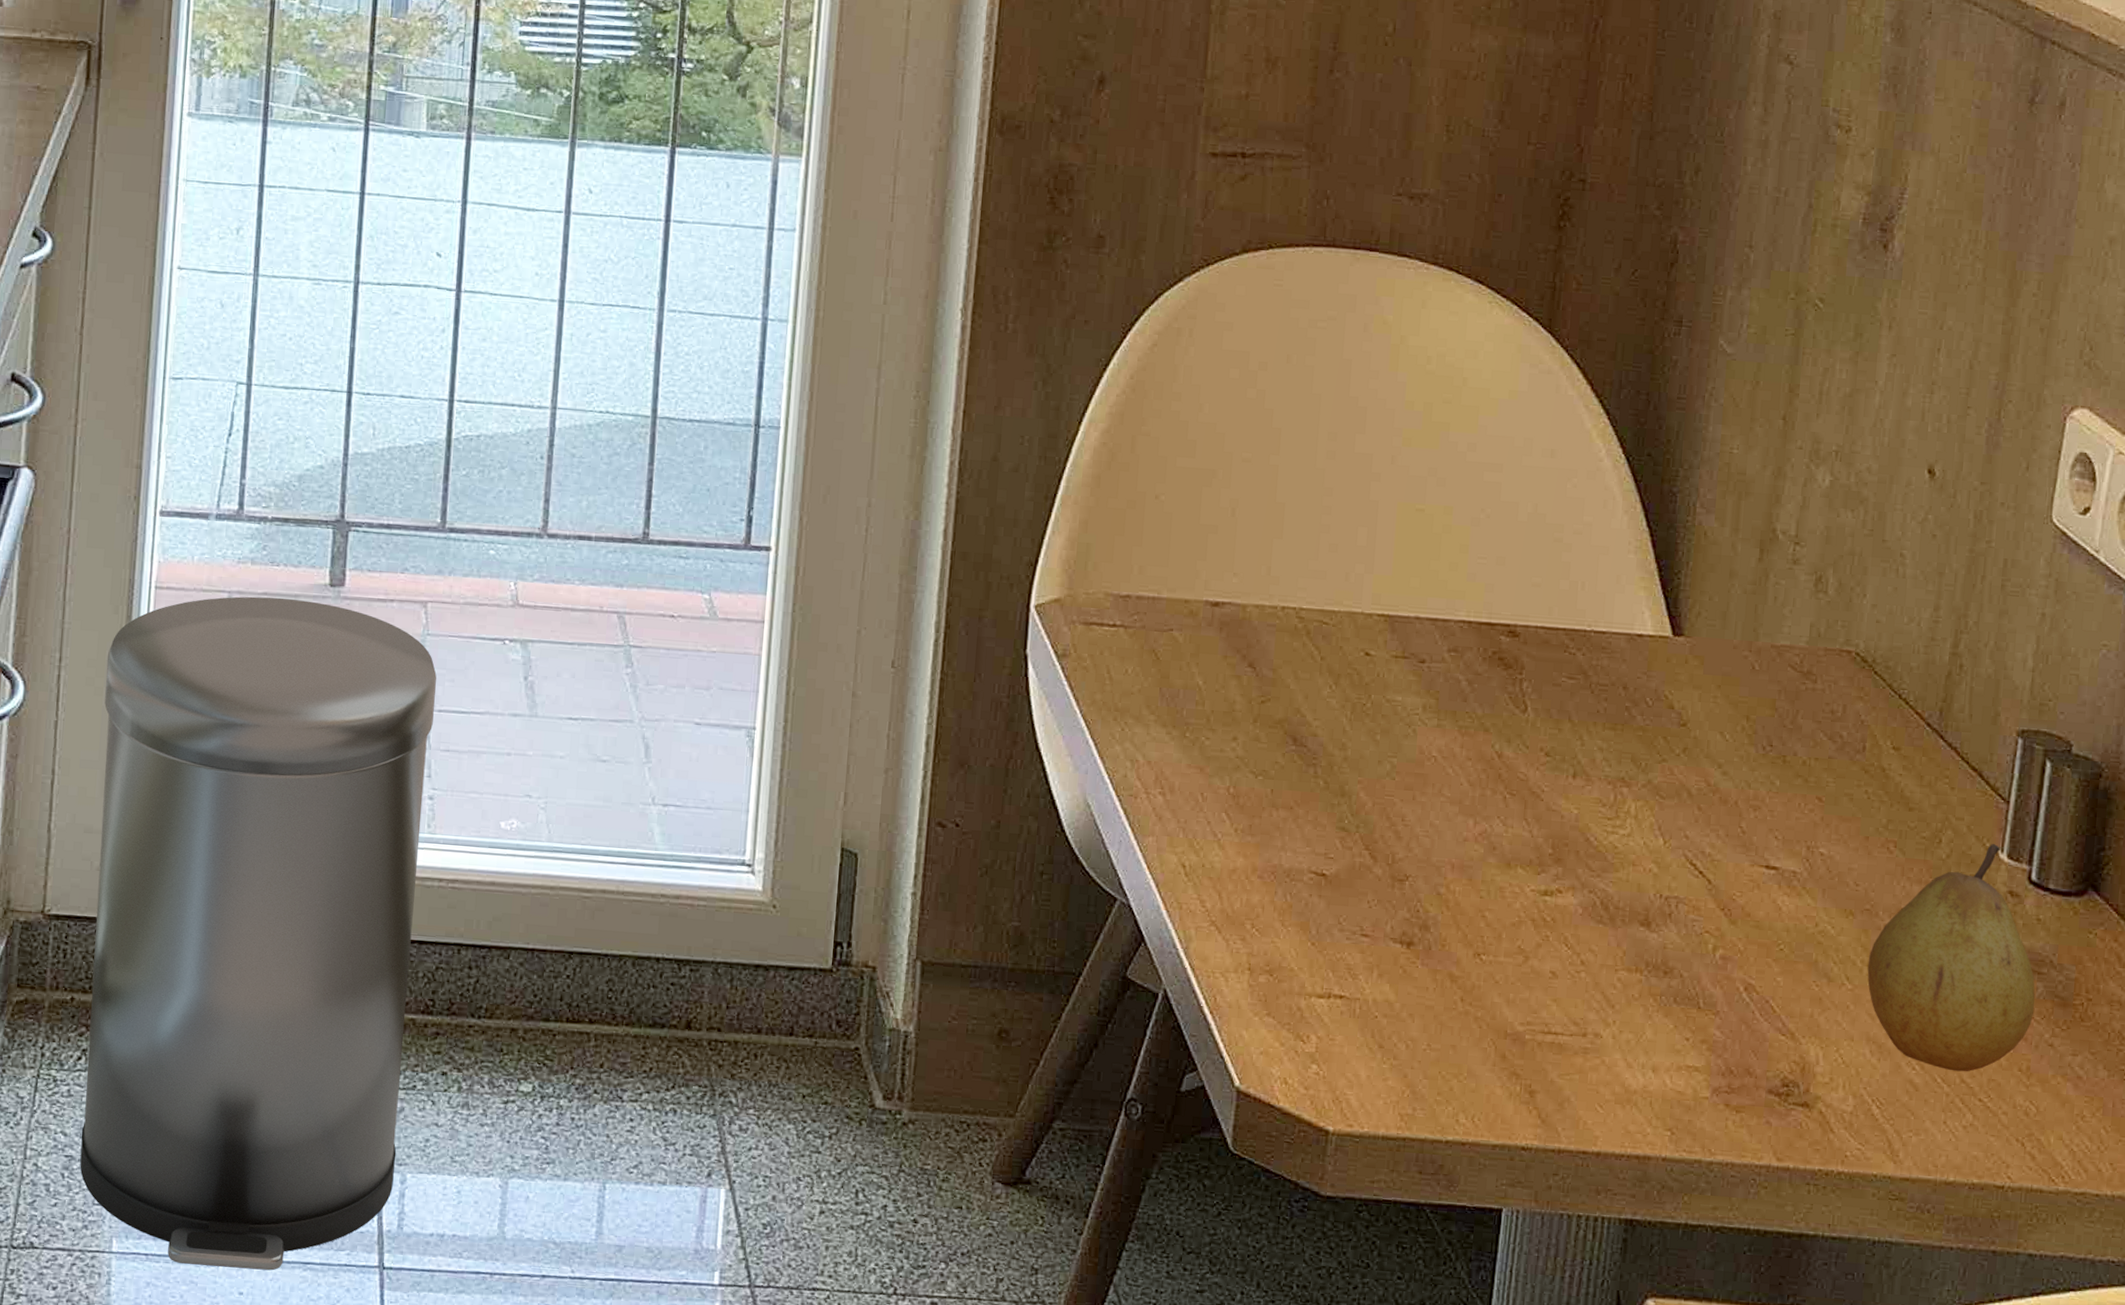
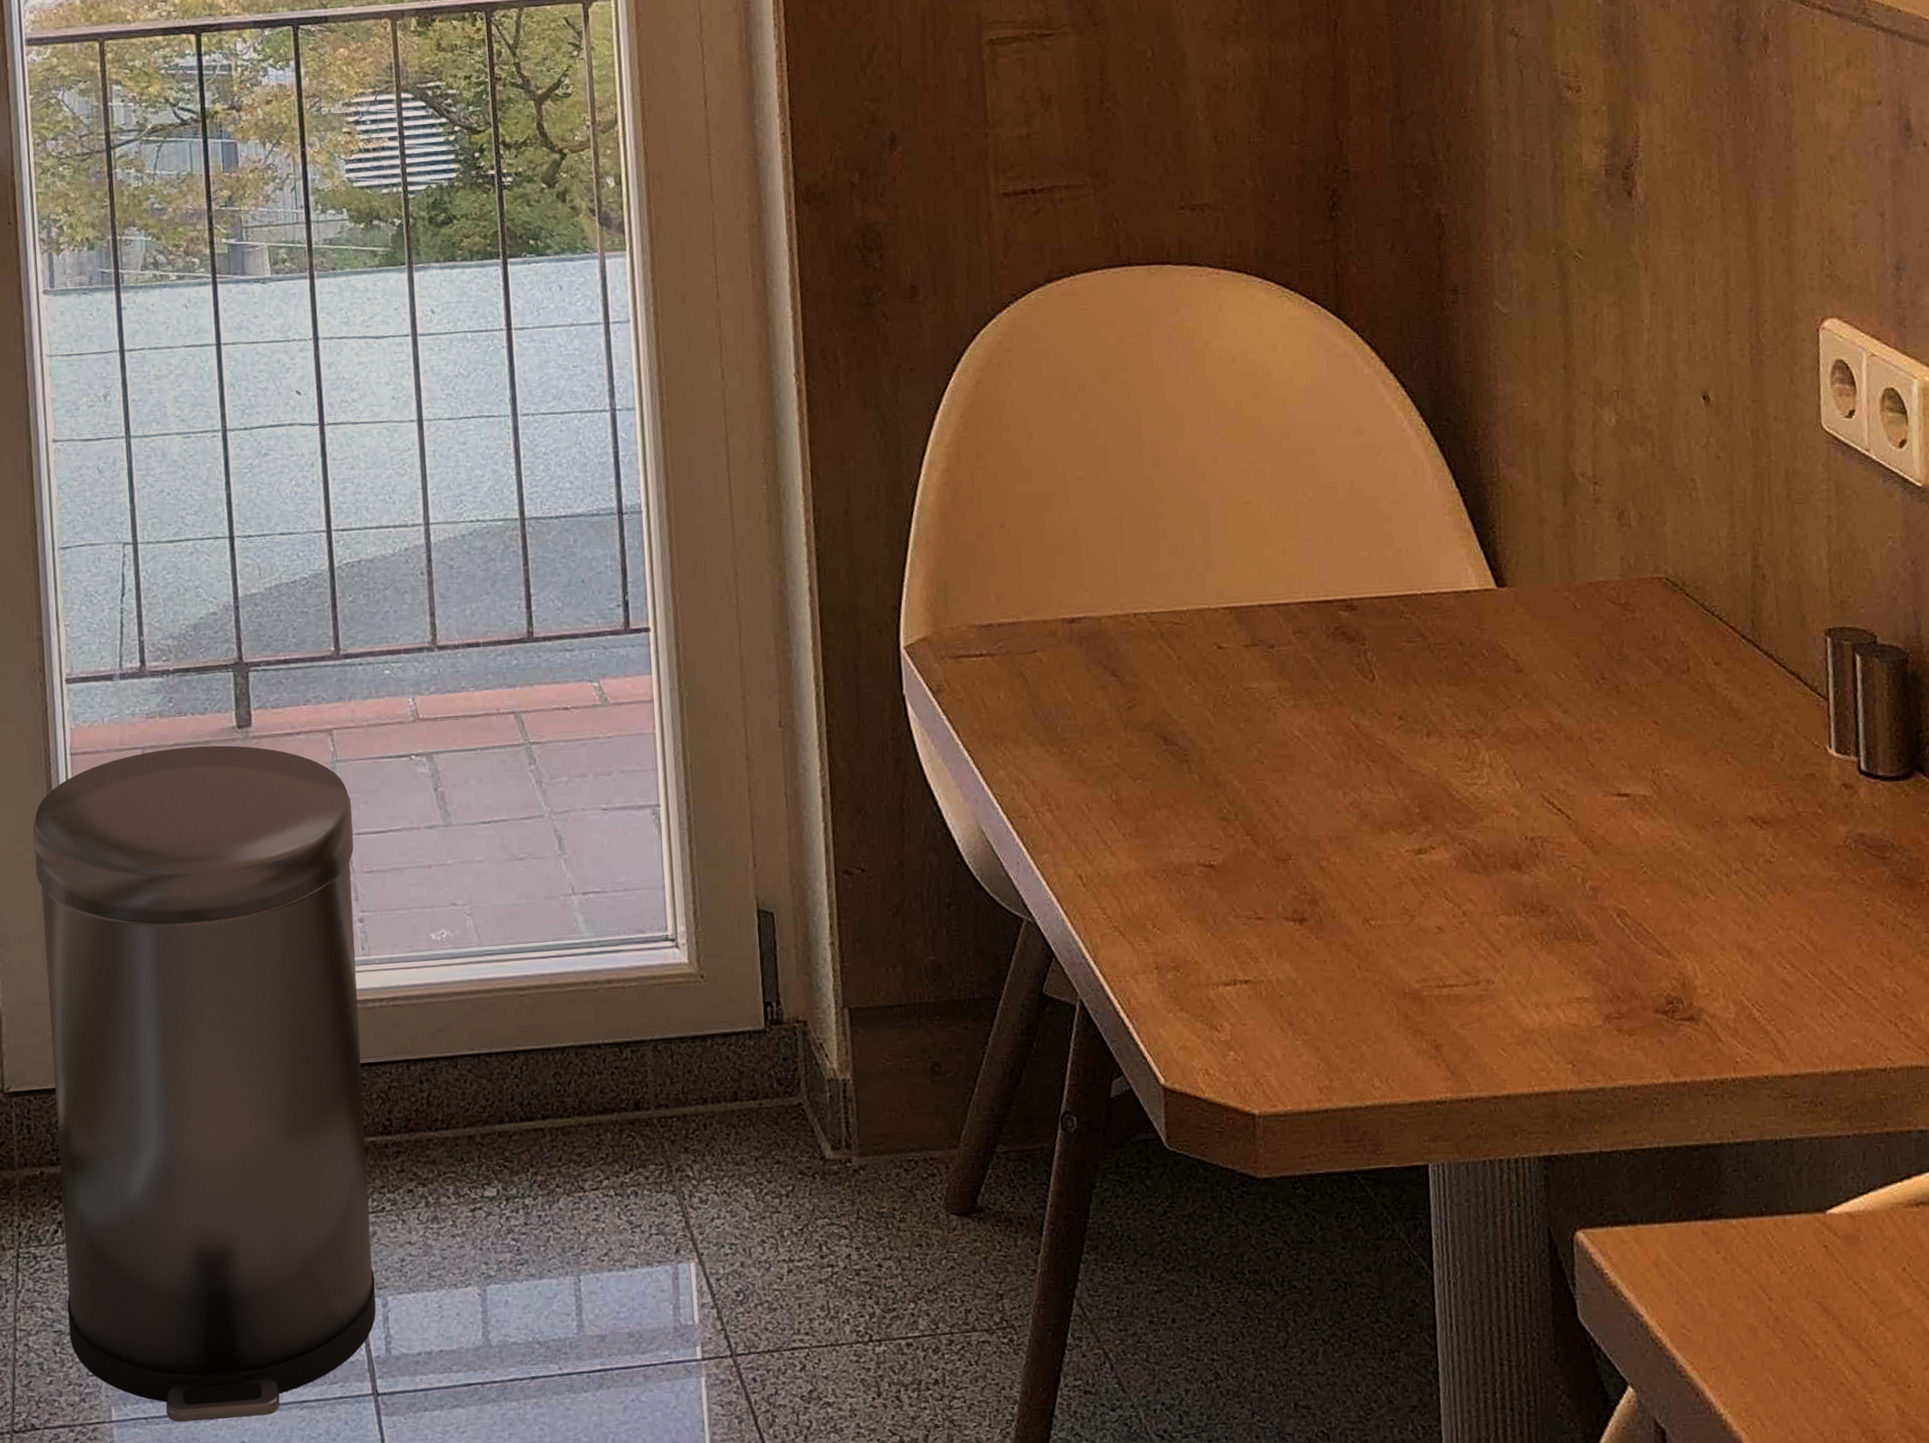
fruit: present [1867,844,2036,1072] -> none [1725,741,1886,965]

